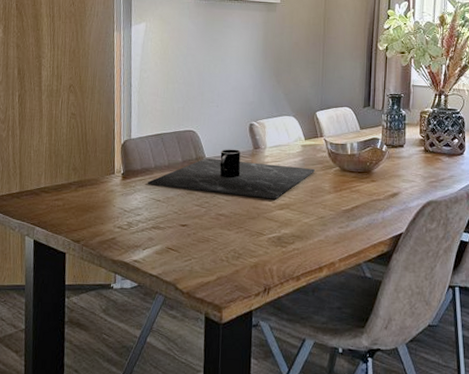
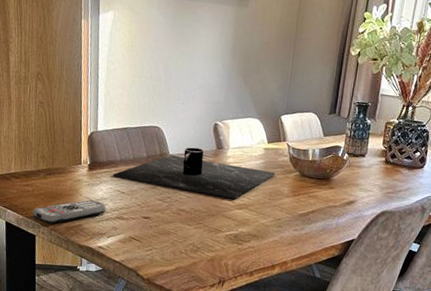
remote control: none [62,210,141,239] -> present [32,200,106,224]

